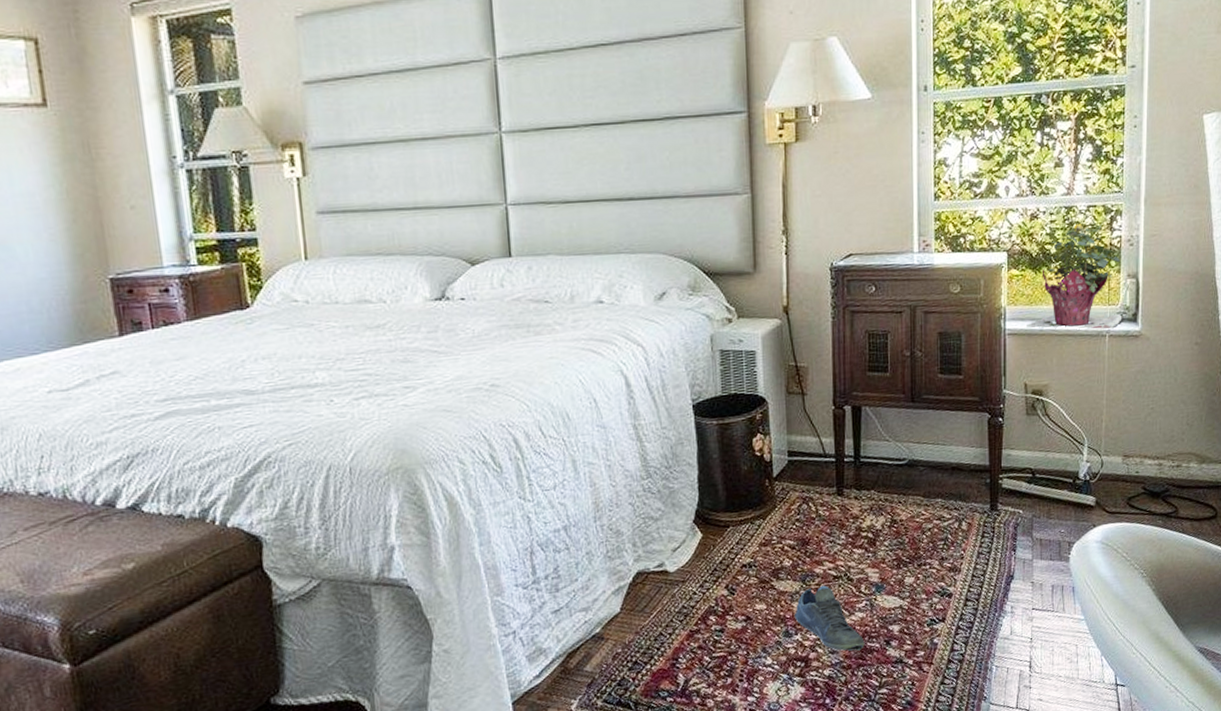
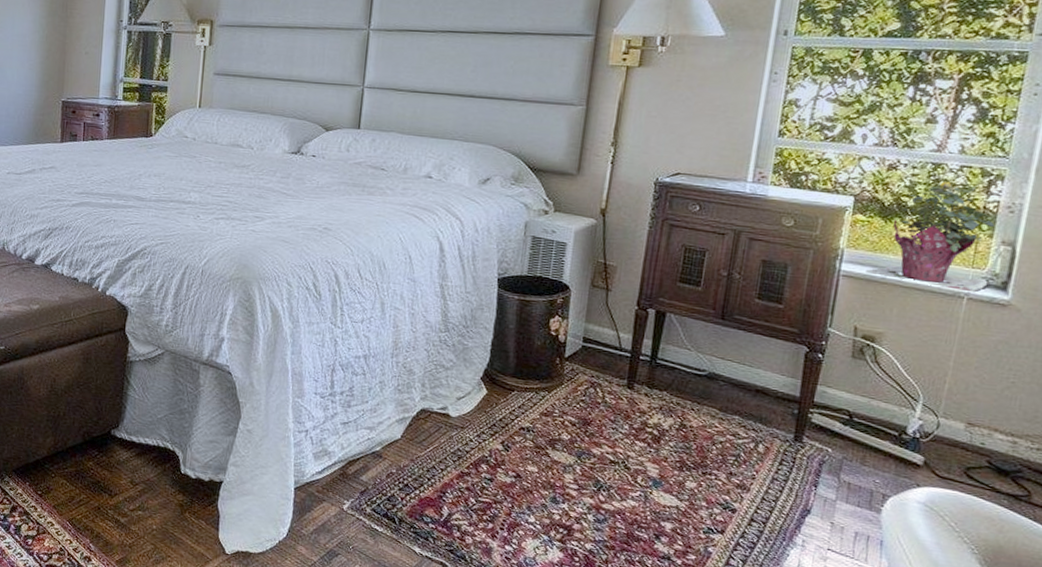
athletic shoe: present [795,585,865,651] -> none [564,465,633,536]

